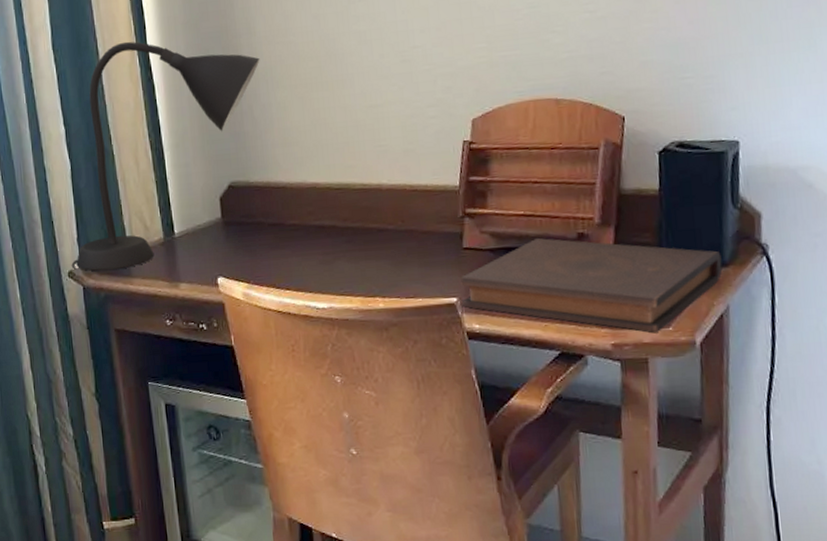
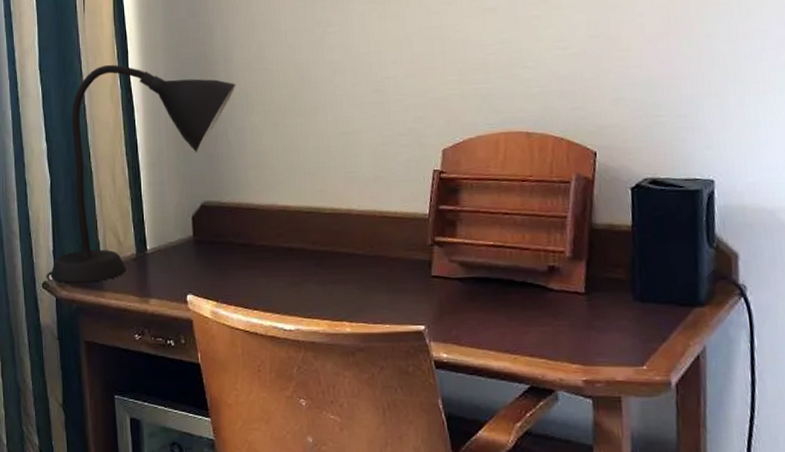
book: present [460,237,722,332] -> none [429,268,698,370]

